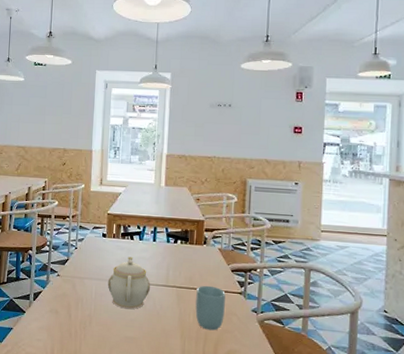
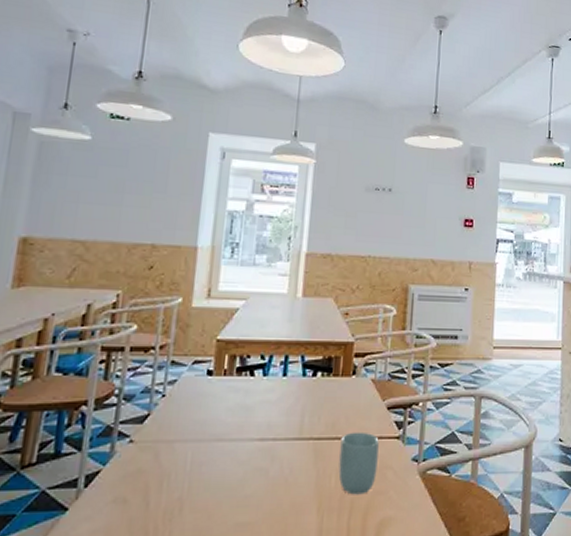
teapot: present [107,257,151,310] -> none [211,402,277,481]

